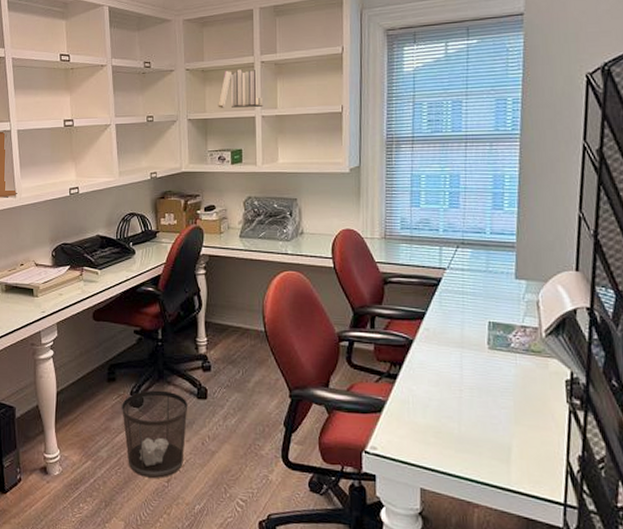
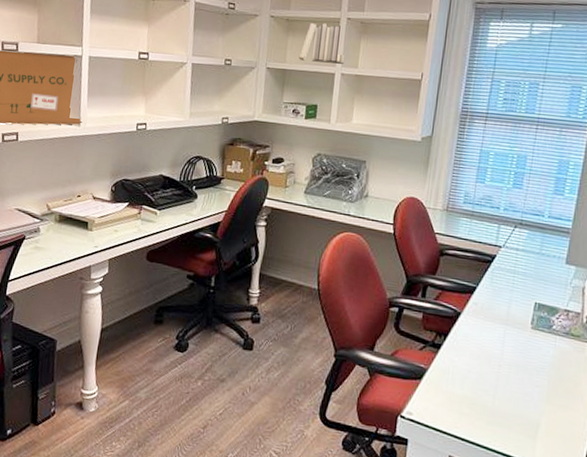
waste bin: present [122,390,188,478] -> none [165,336,233,424]

